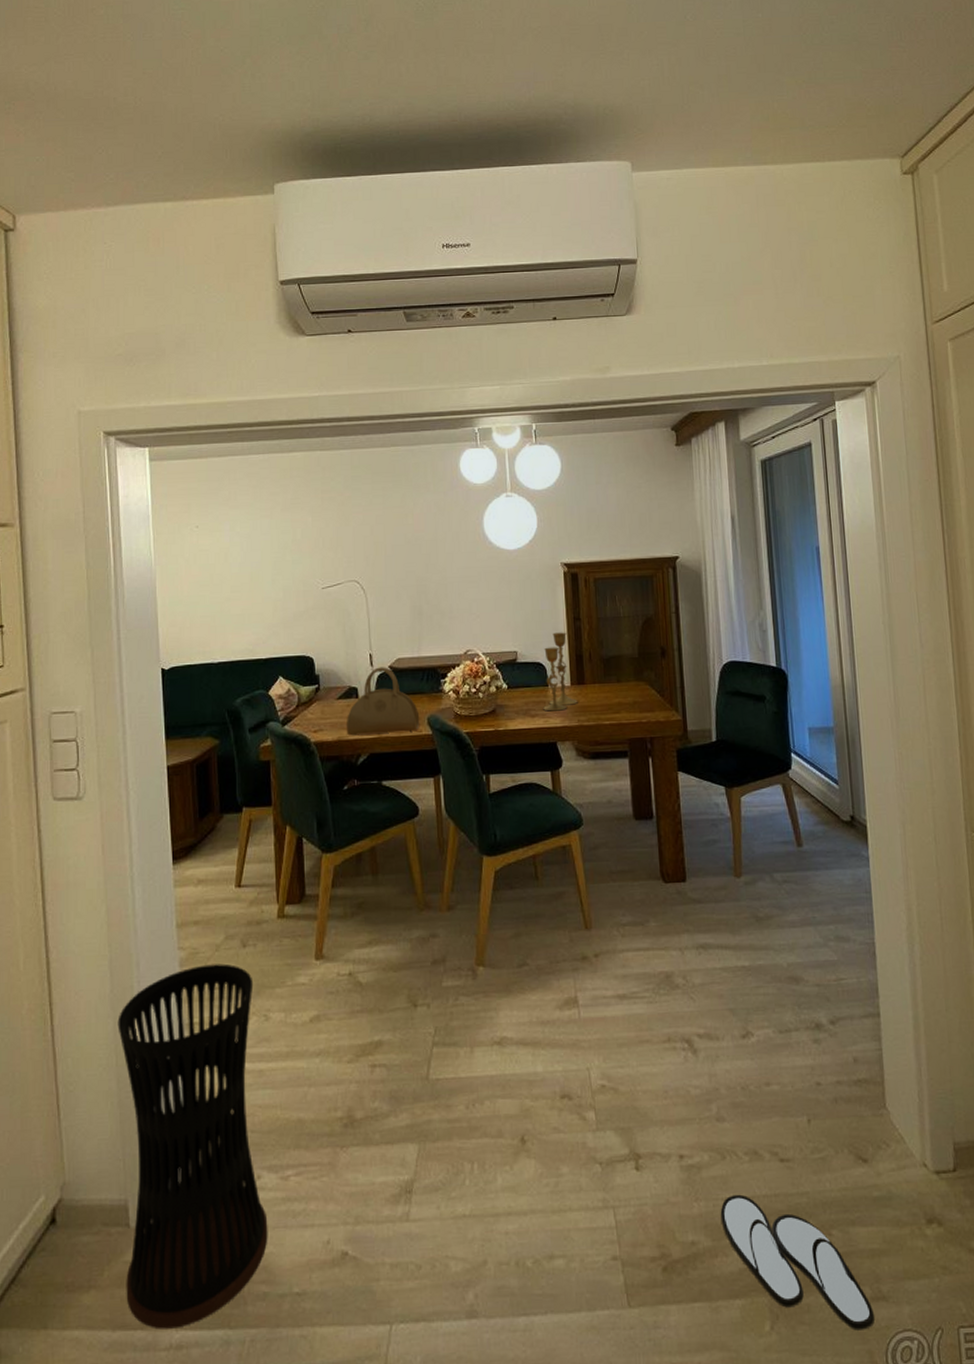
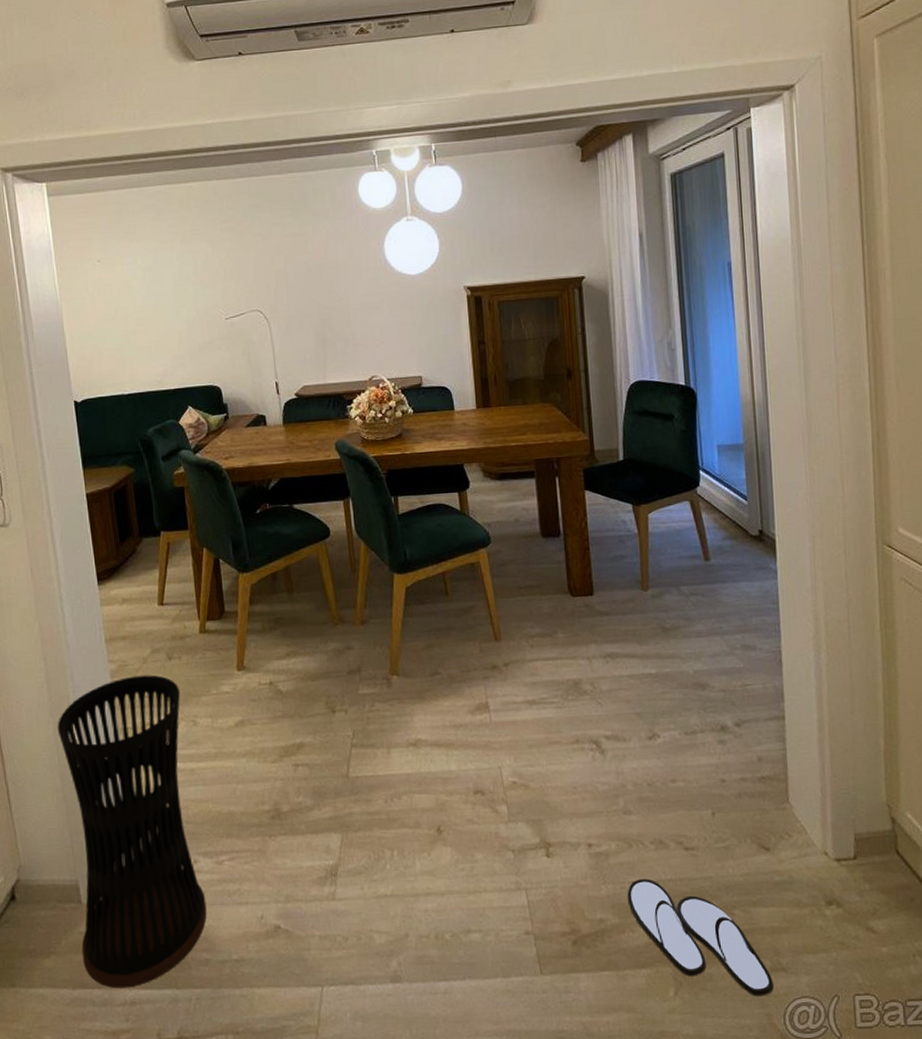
handbag: present [346,667,420,736] -> none [255,394,328,462]
candlestick: present [543,632,578,712] -> none [449,356,484,435]

